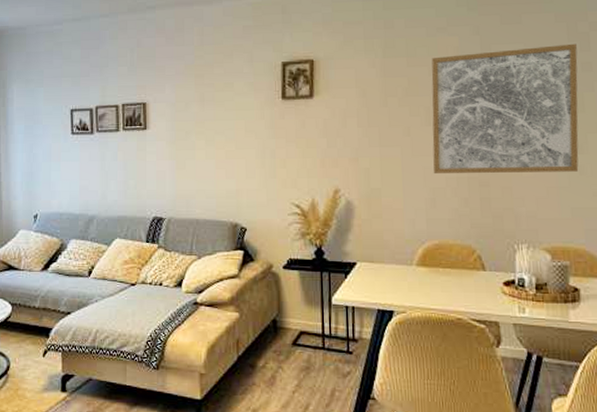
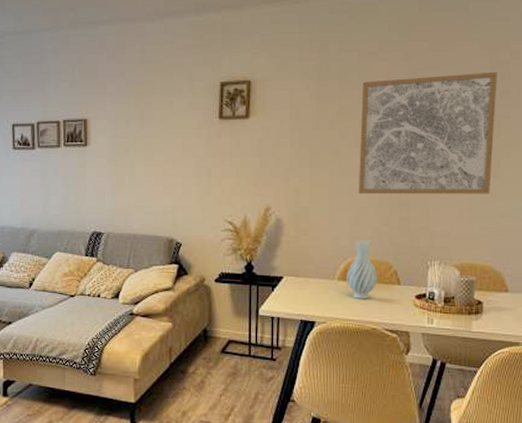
vase: none [425,221,460,286] -> present [347,239,378,299]

